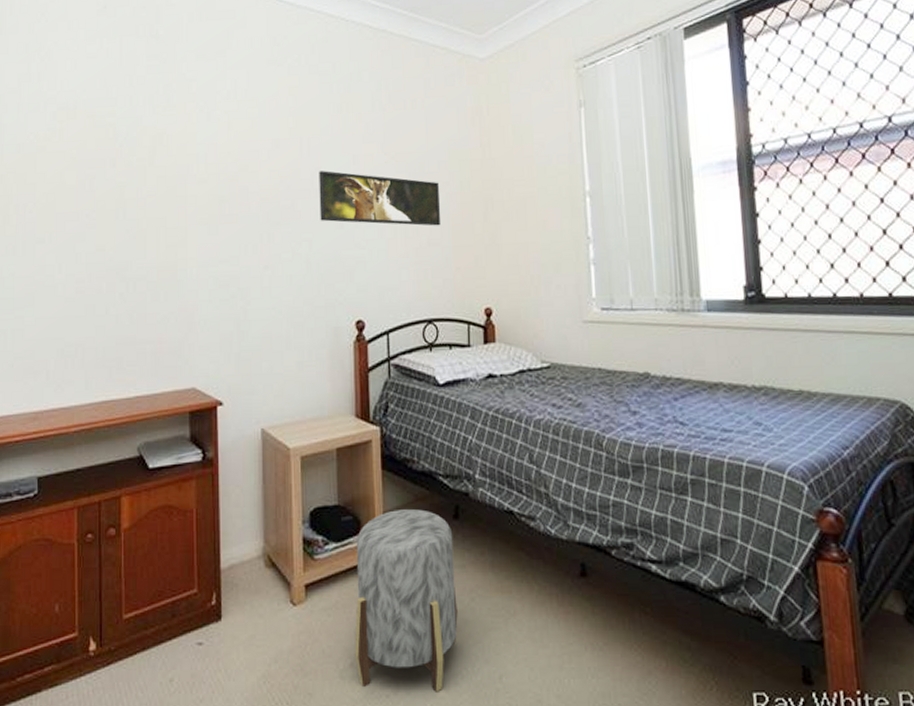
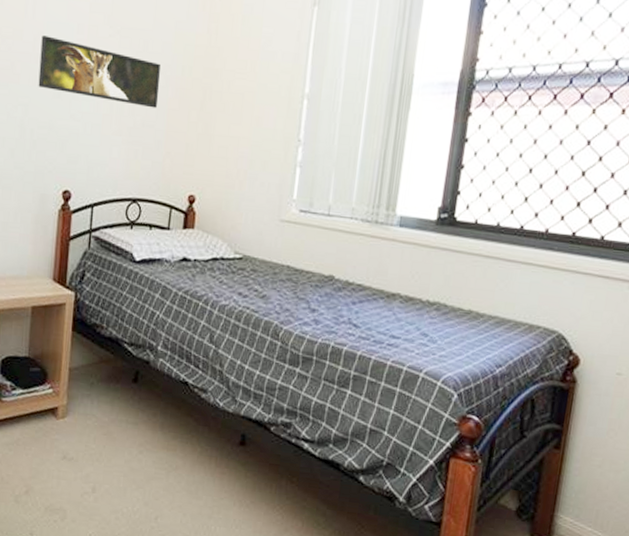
stool: present [354,509,458,692] -> none [30,368,131,523]

